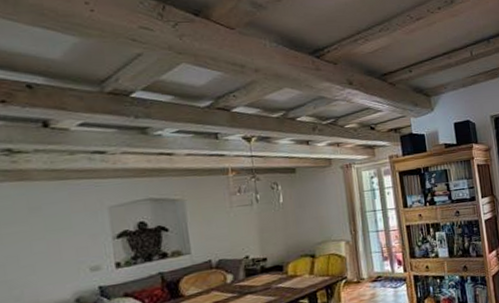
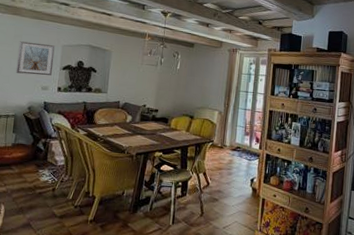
picture frame: none [38,209,103,259] -> present [16,41,55,75]

